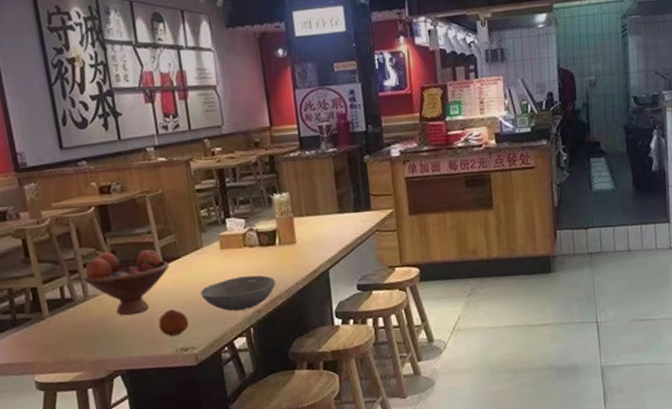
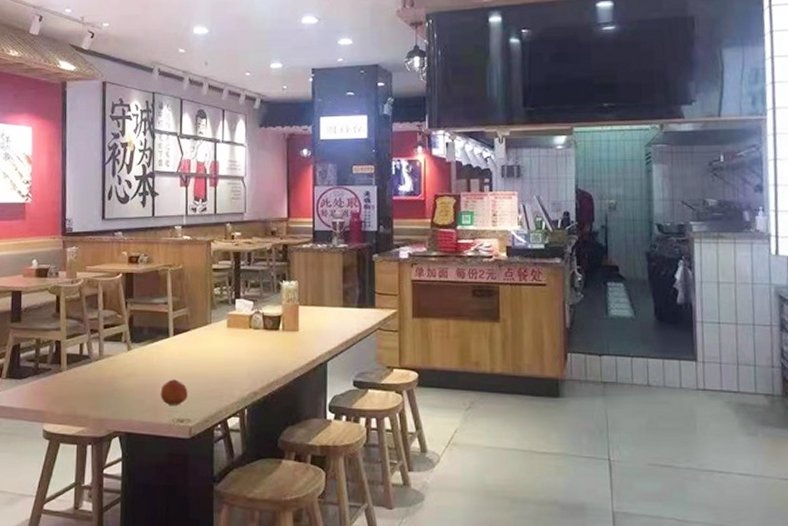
fruit bowl: present [82,249,170,316] -> none [100,316,179,380]
bowl: present [200,275,277,311] -> none [202,357,275,390]

